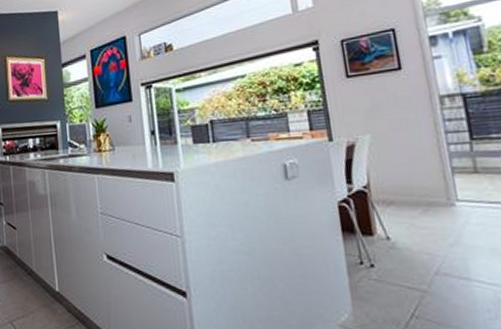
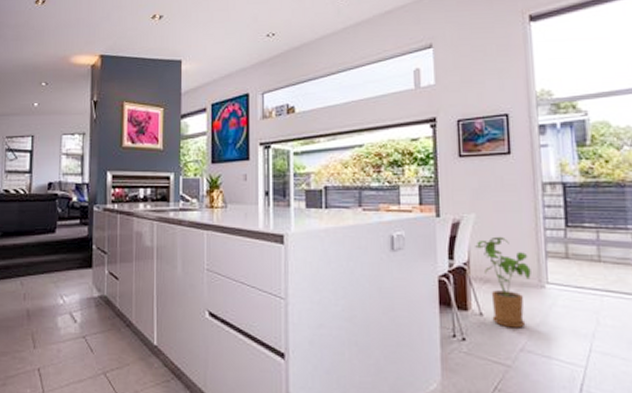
house plant: none [374,155,439,251] -> present [475,236,531,328]

